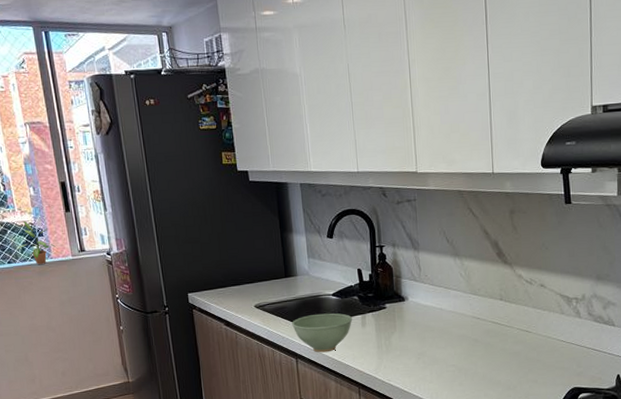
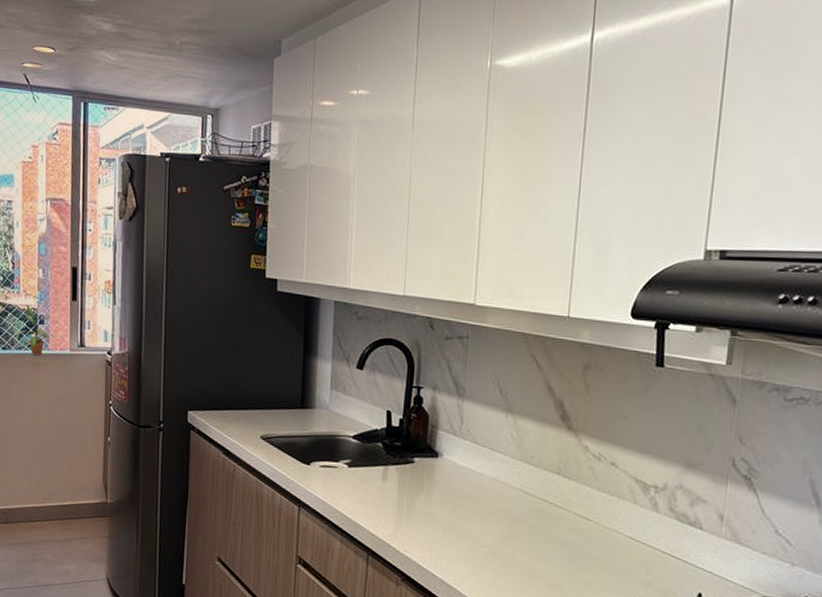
bowl: present [292,313,353,353] -> none [300,457,373,505]

